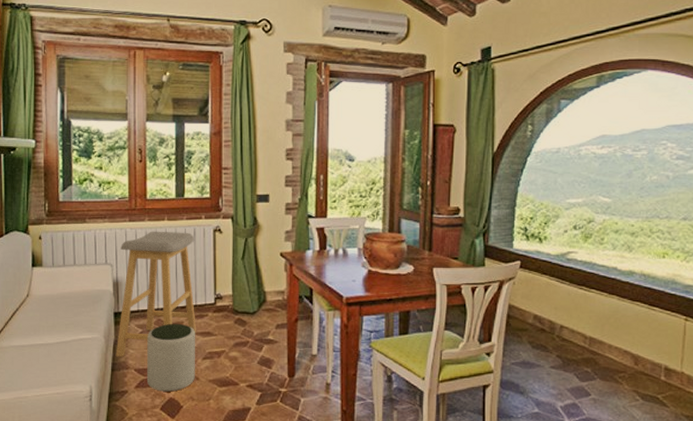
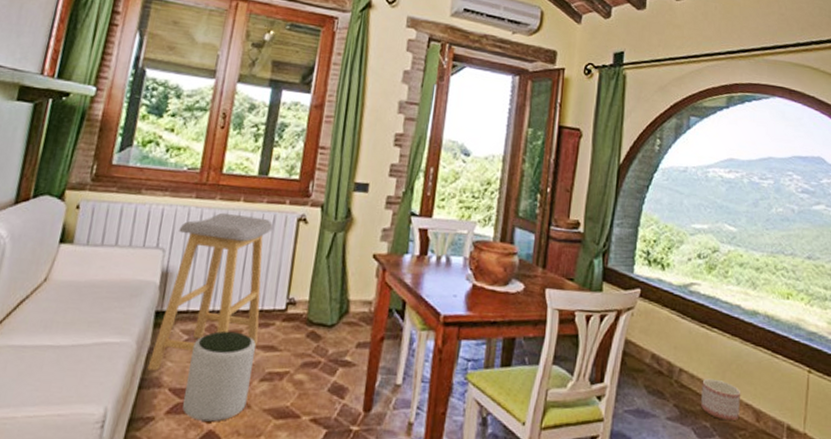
planter: none [582,332,620,366] -> present [701,378,741,421]

